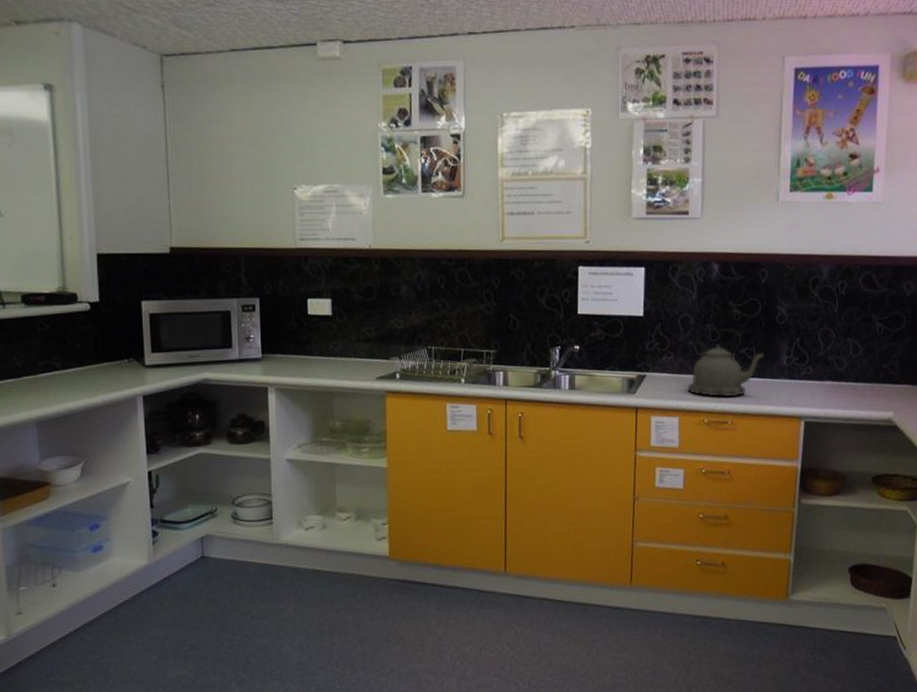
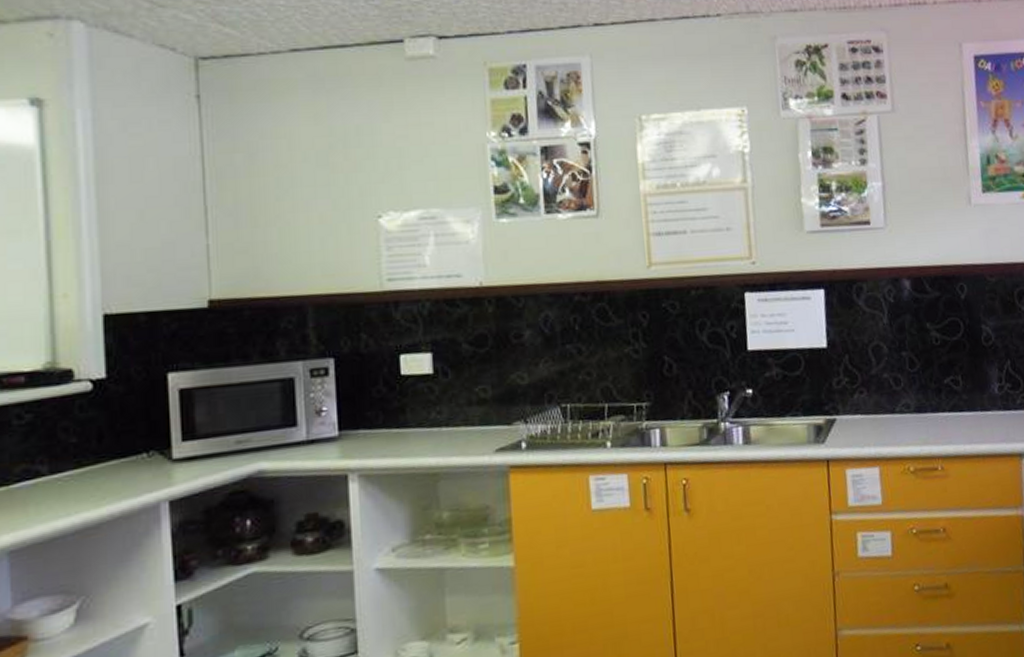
kettle: present [688,328,765,397] -> none [887,355,973,439]

